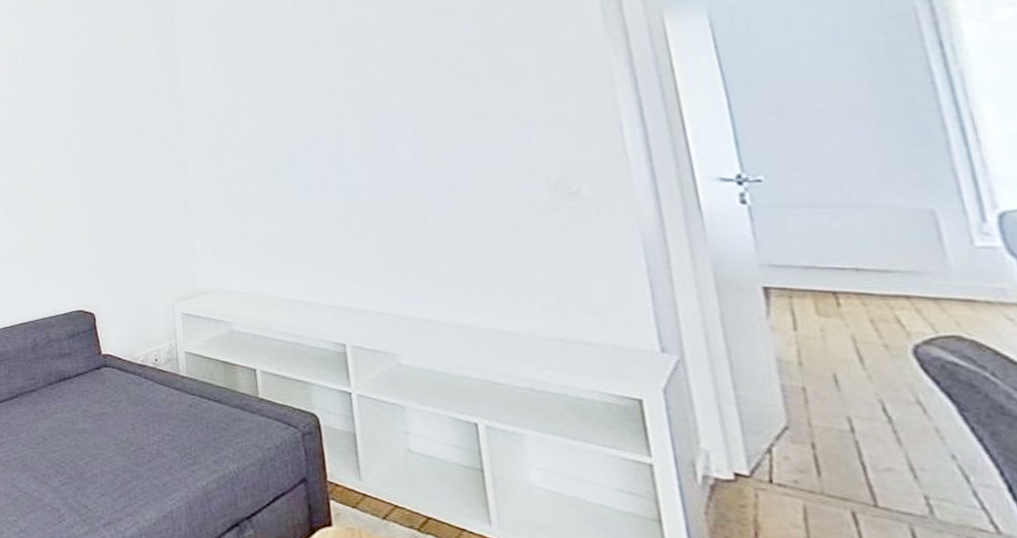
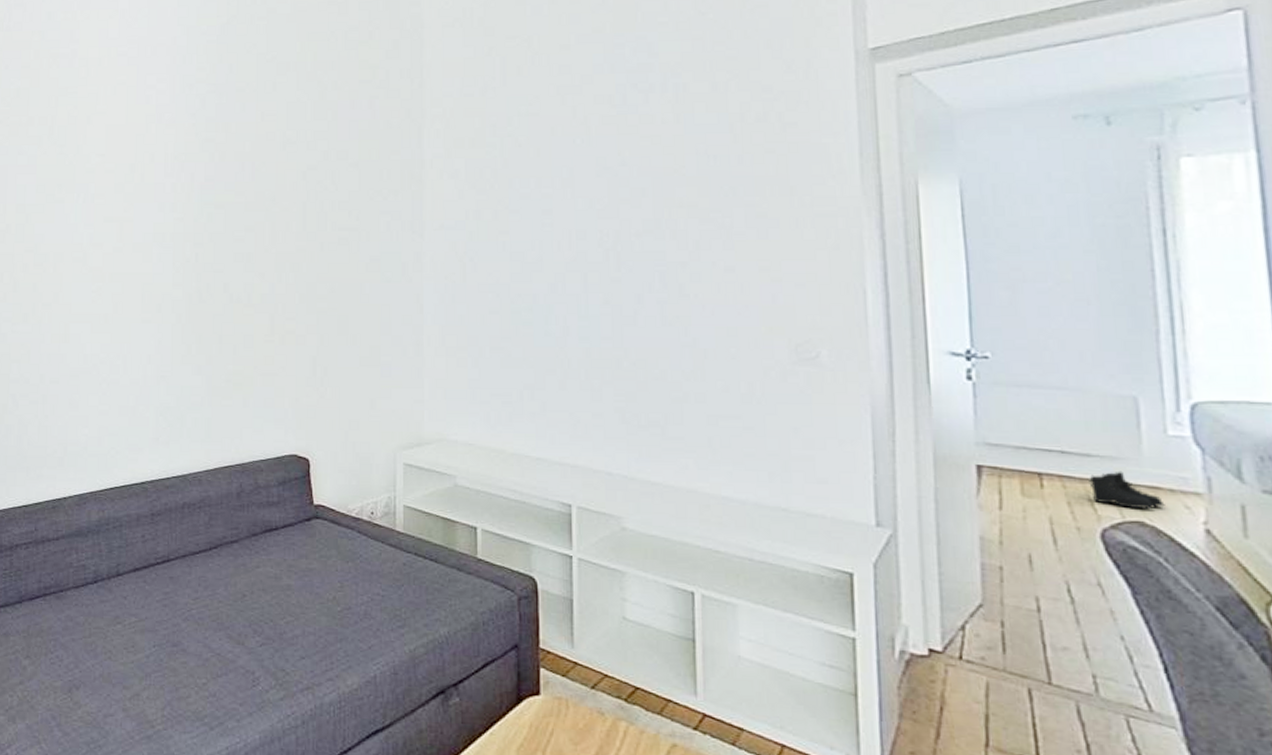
boots: none [891,285,983,324] -> present [1089,471,1165,509]

